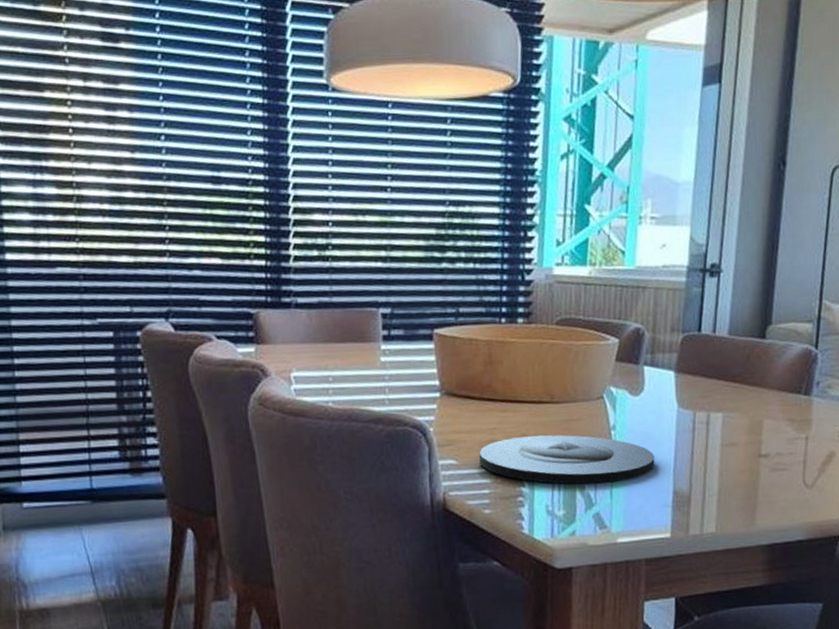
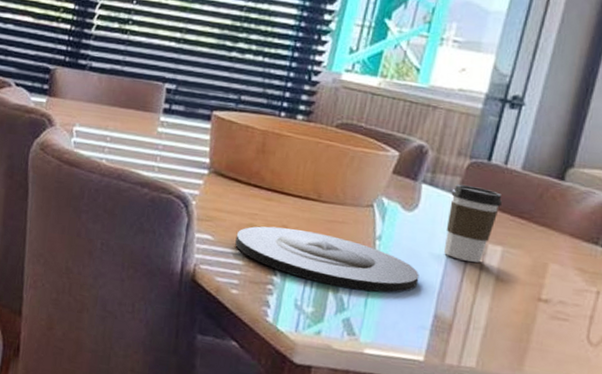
coffee cup: none [671,359,716,434] -> present [443,184,502,263]

